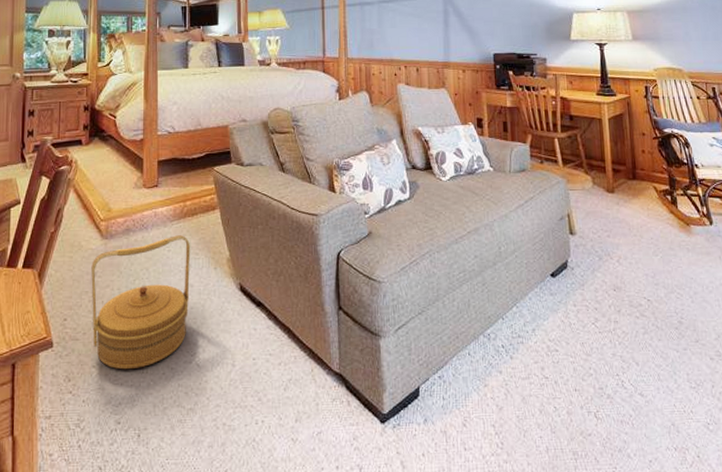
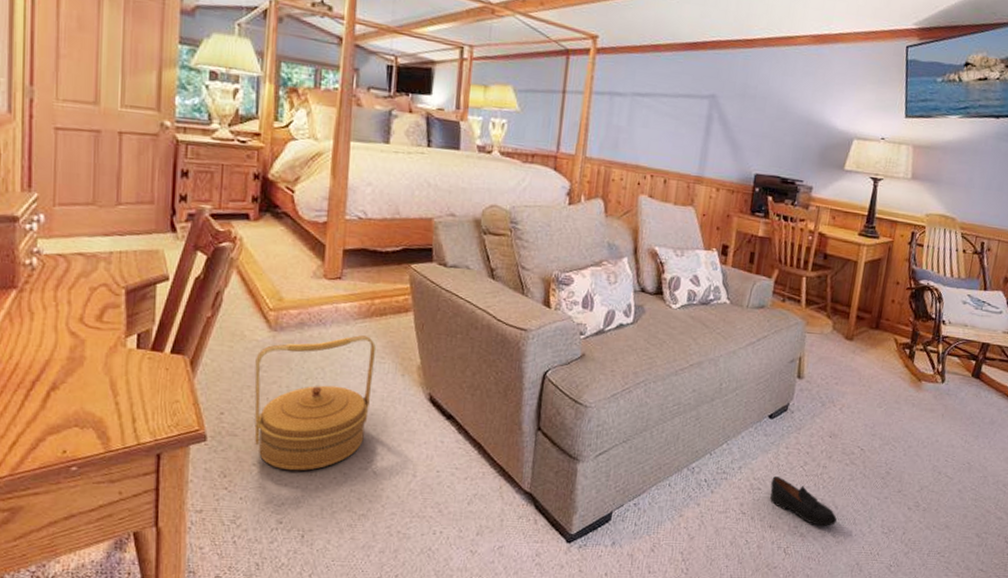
shoe: none [567,335,641,385] -> present [770,475,837,526]

